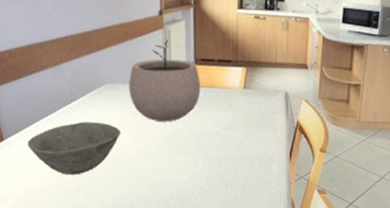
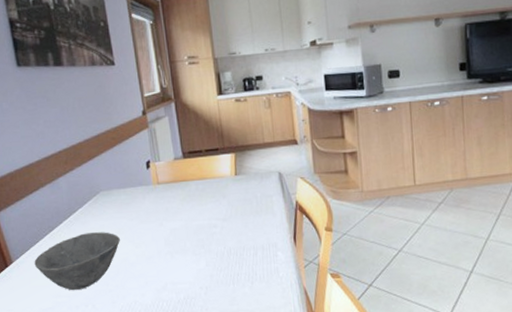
plant pot: present [129,39,201,122] -> none [122,137,193,223]

